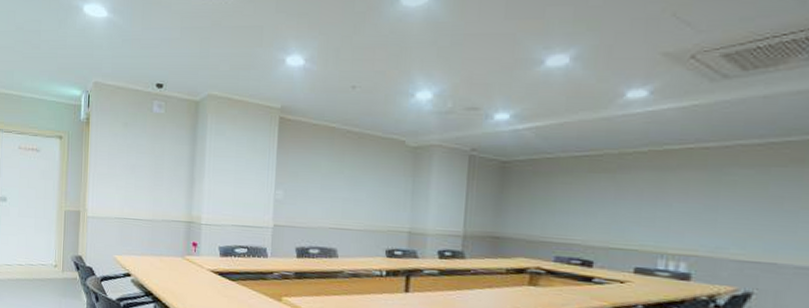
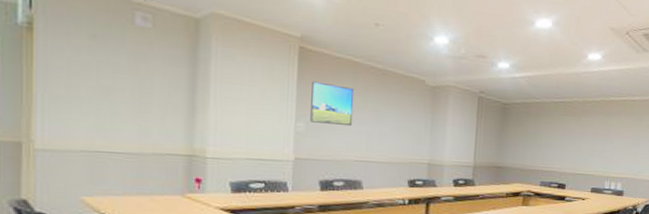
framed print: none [288,149,331,193] -> present [310,81,355,127]

